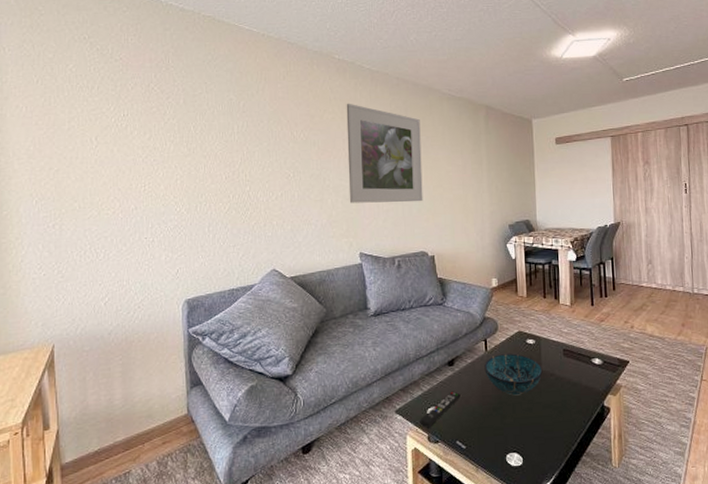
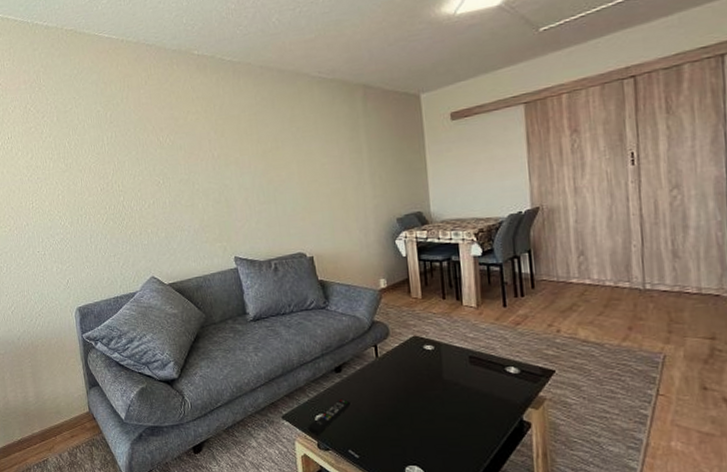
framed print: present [346,103,423,203] -> none [209,100,298,207]
decorative bowl: present [484,353,543,396] -> none [375,360,445,406]

